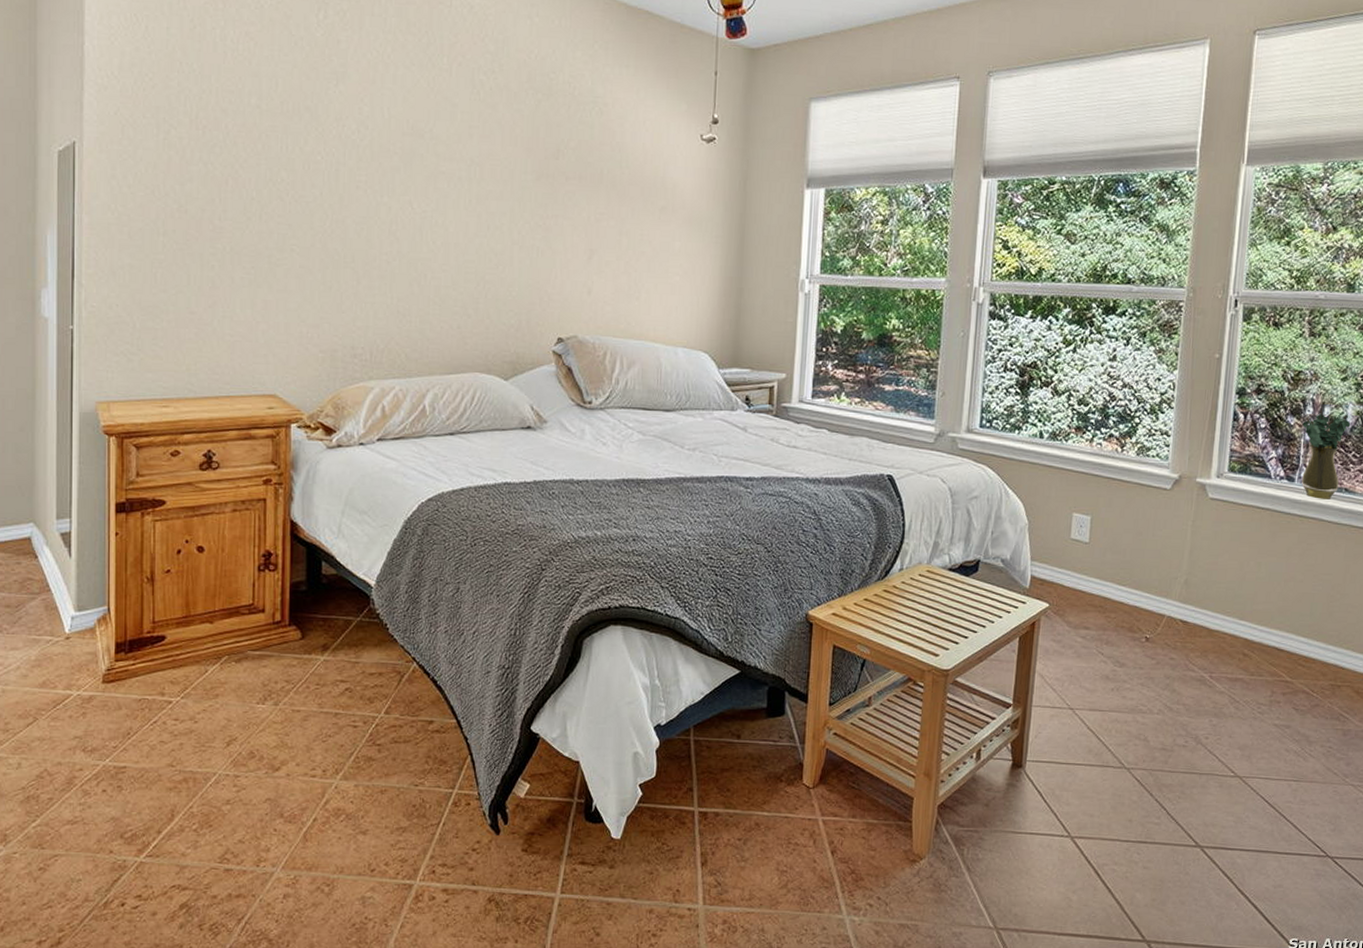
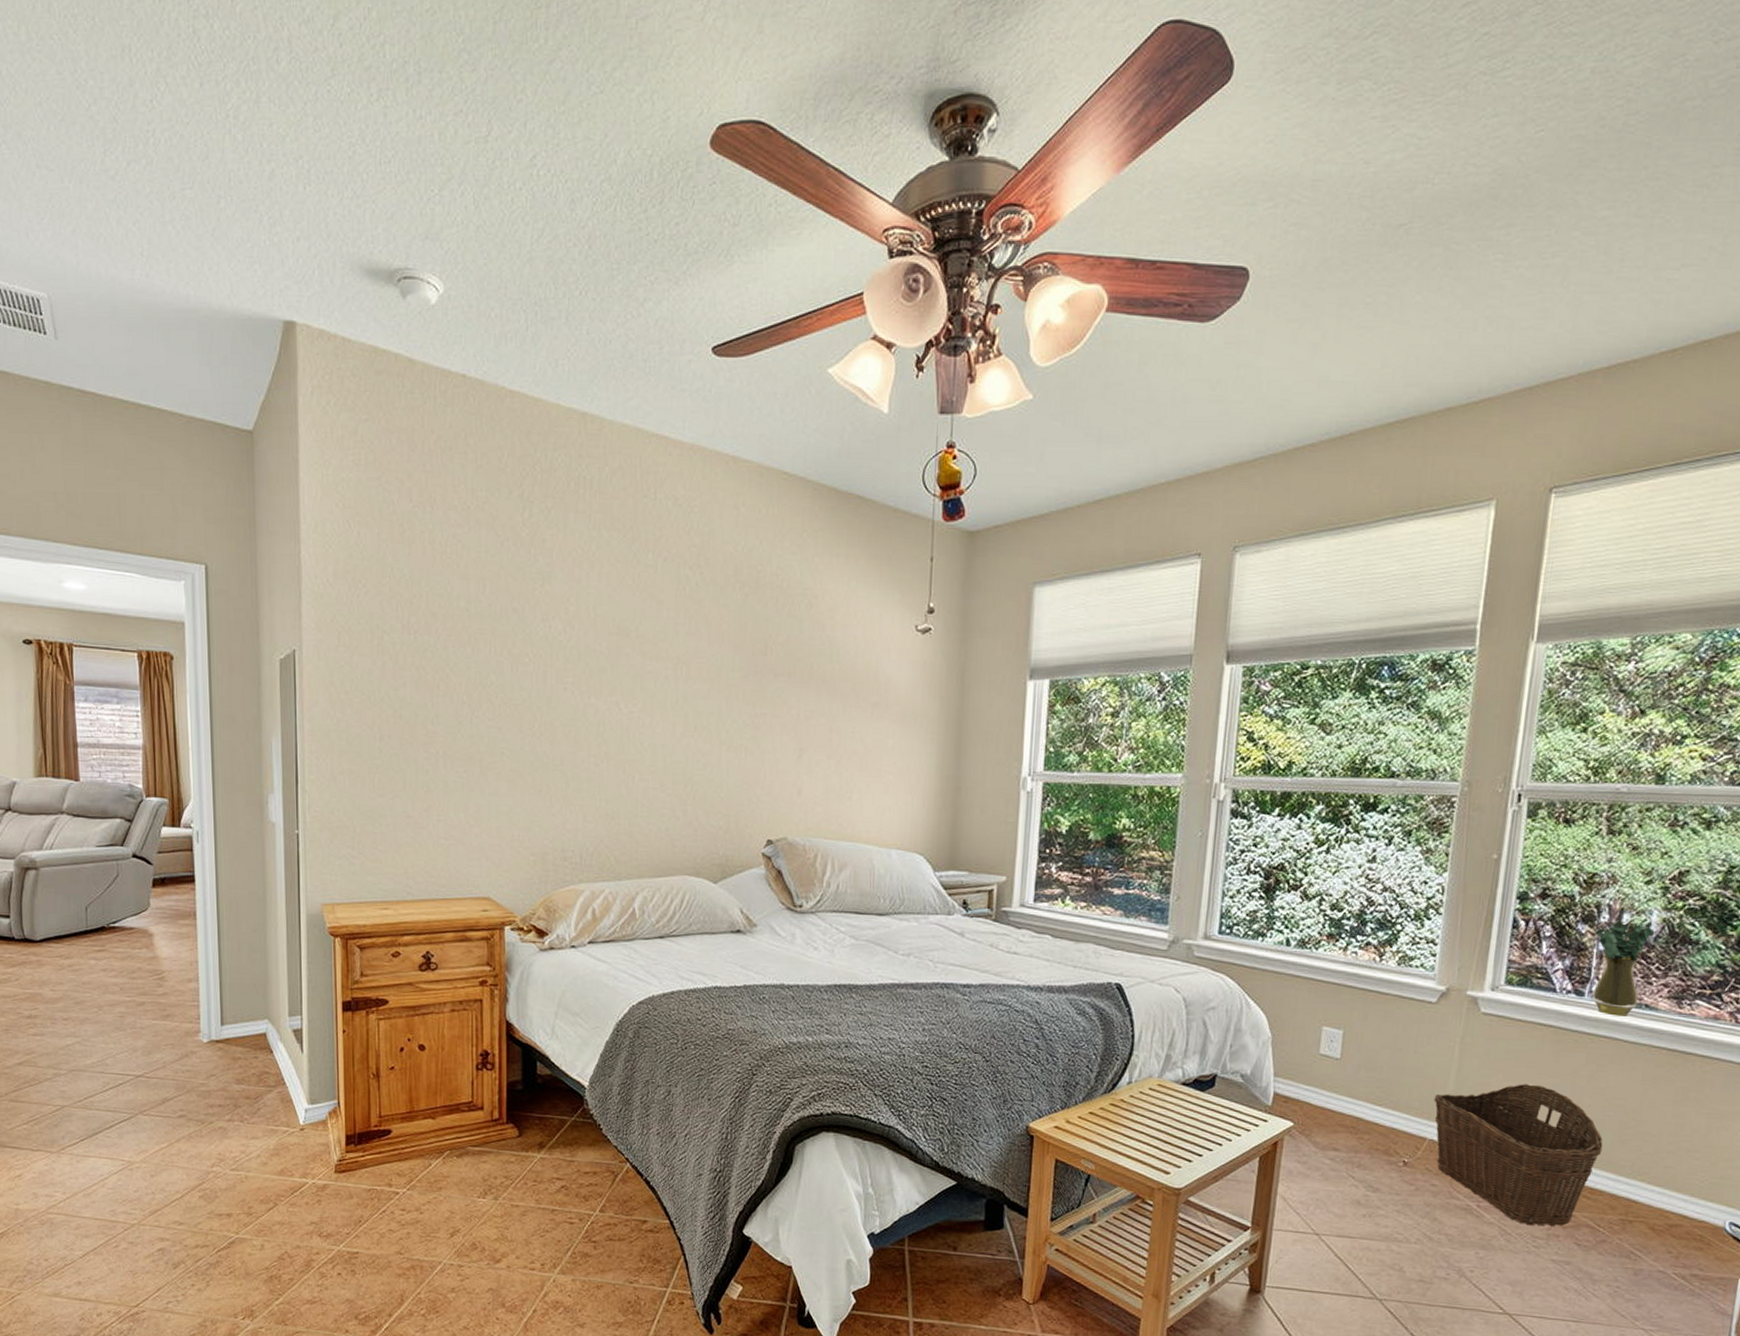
wicker basket: none [1170,563,1314,694] -> present [1434,1084,1603,1226]

